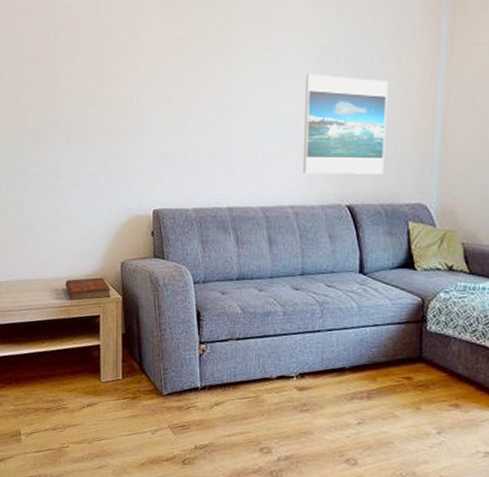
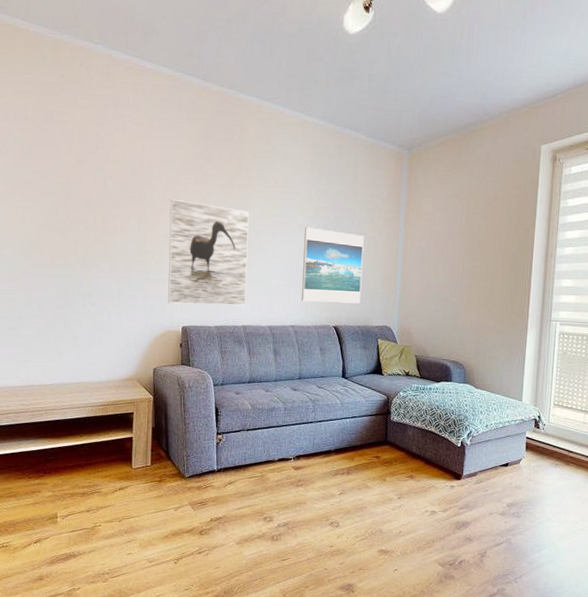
bible: present [65,277,111,301] -> none [104,381,144,401]
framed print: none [134,48,232,182] -> present [168,199,249,306]

